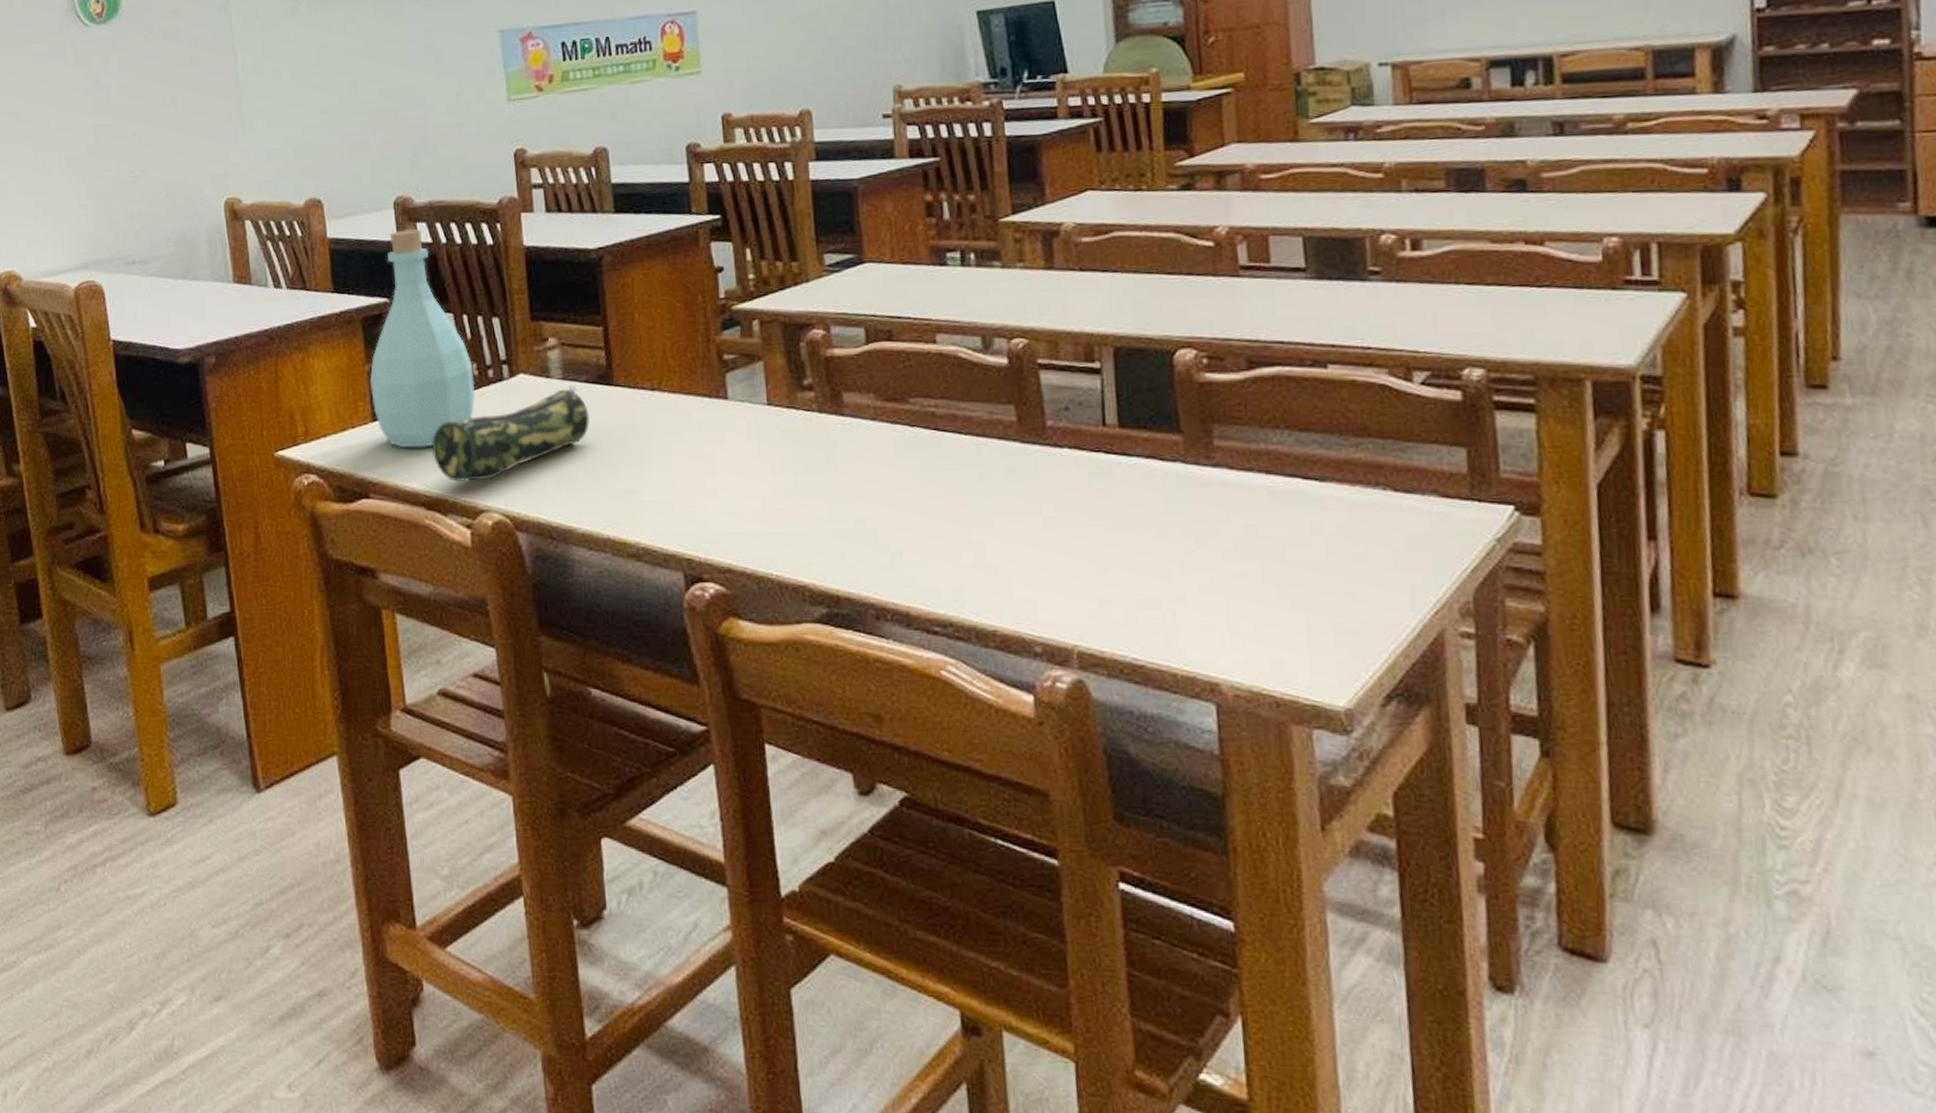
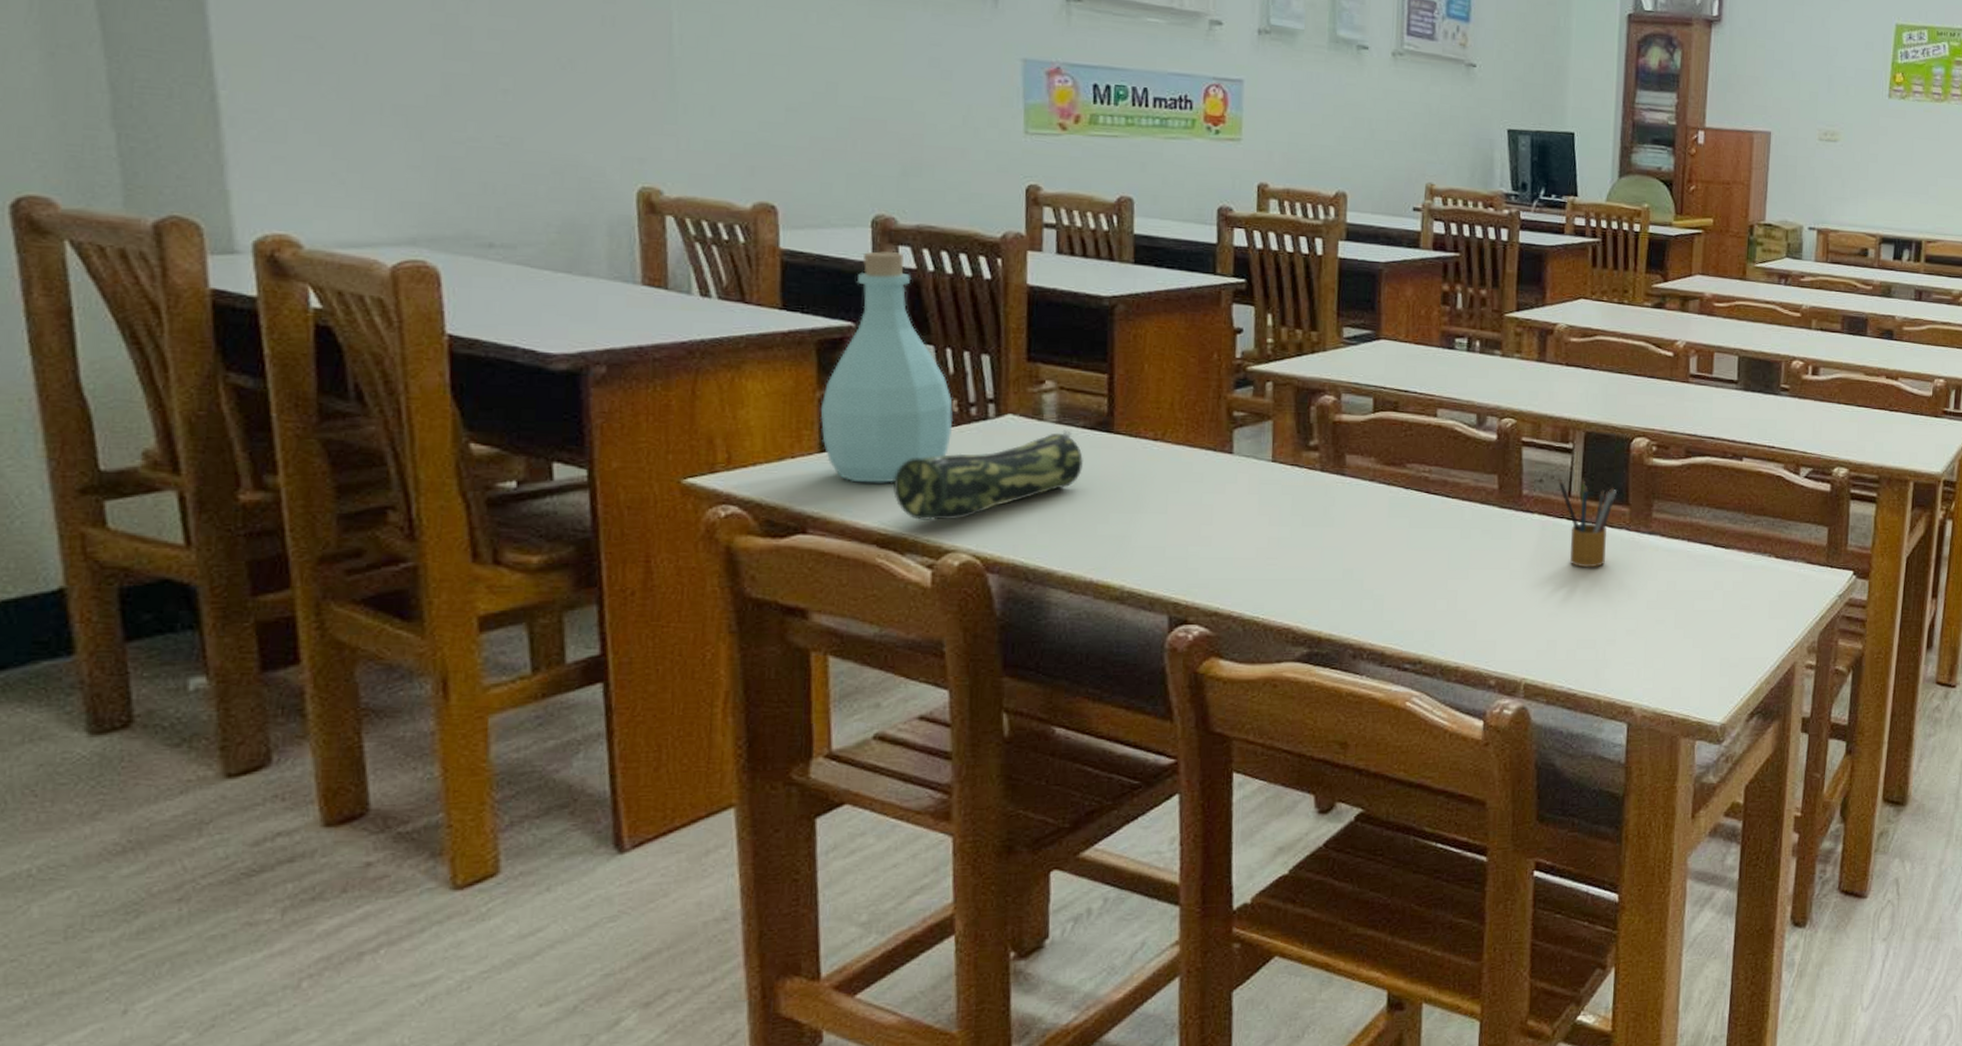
pencil box: none [1087,402,1164,511] -> present [1558,477,1617,568]

